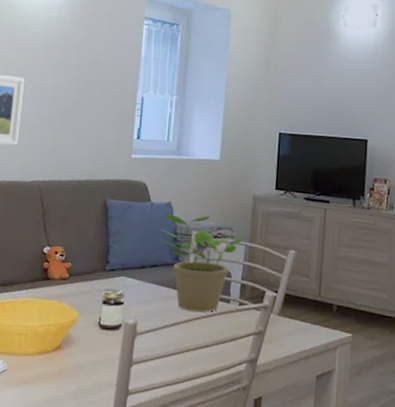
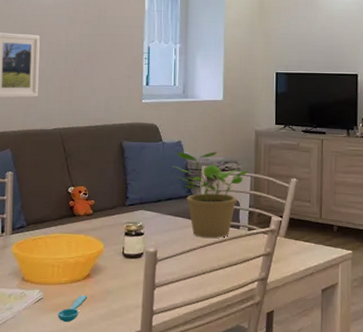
spoon: none [21,369,56,399] -> present [58,295,87,323]

